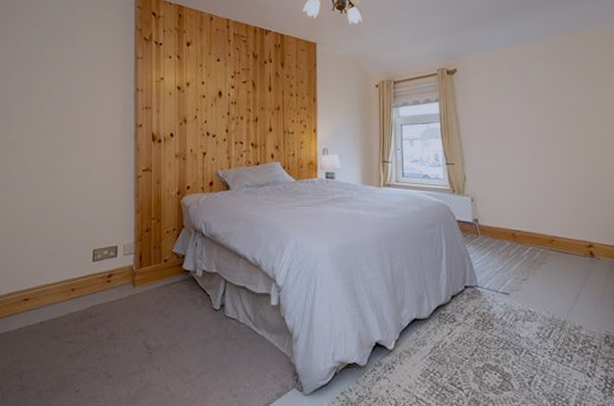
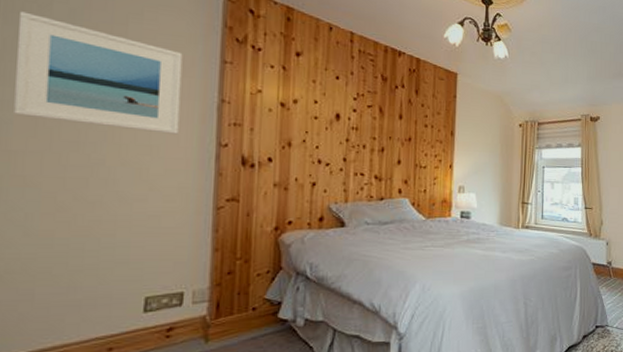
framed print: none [12,38,110,120] -> present [14,11,183,135]

